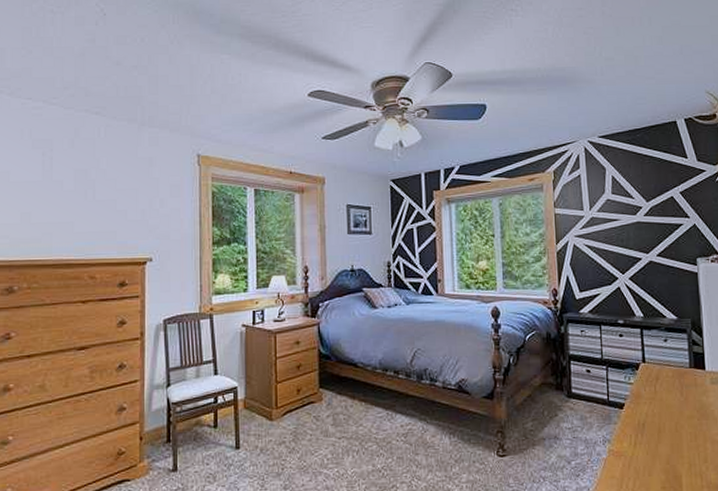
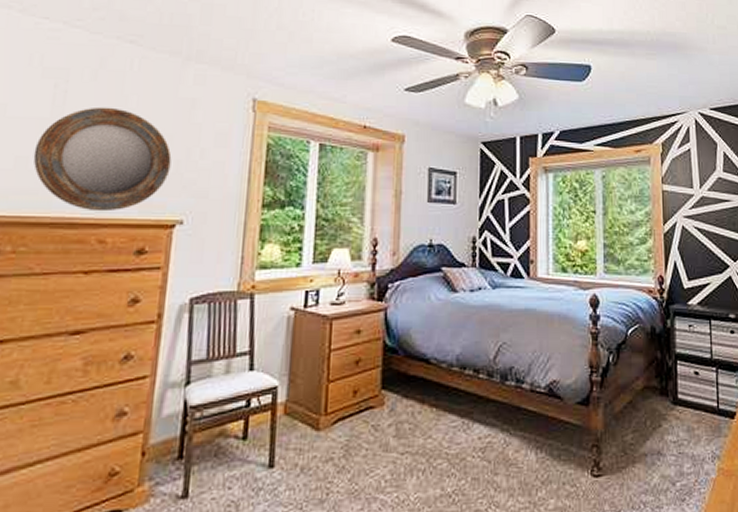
home mirror: none [34,169,138,254] -> present [33,107,172,212]

